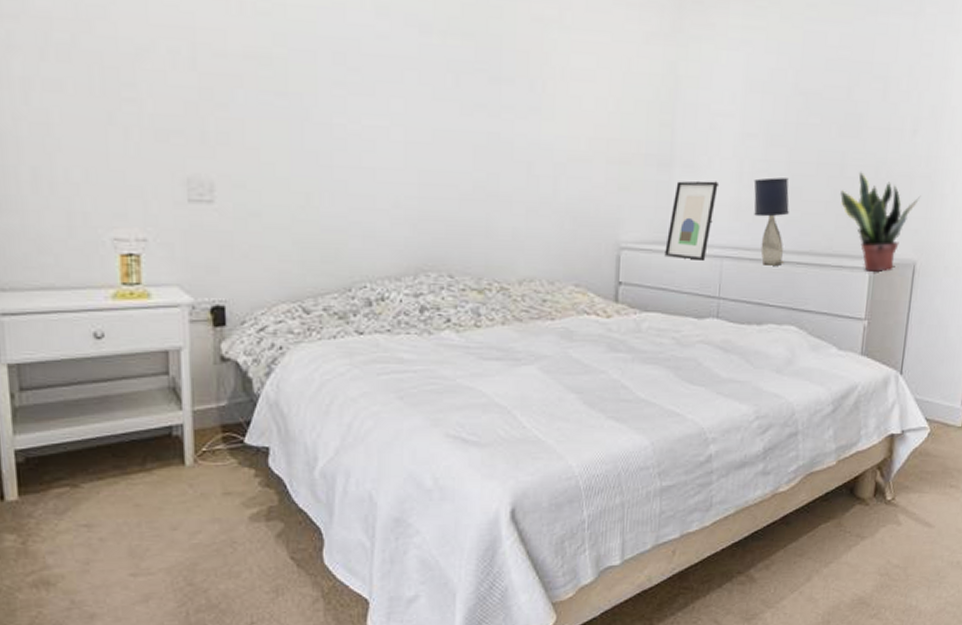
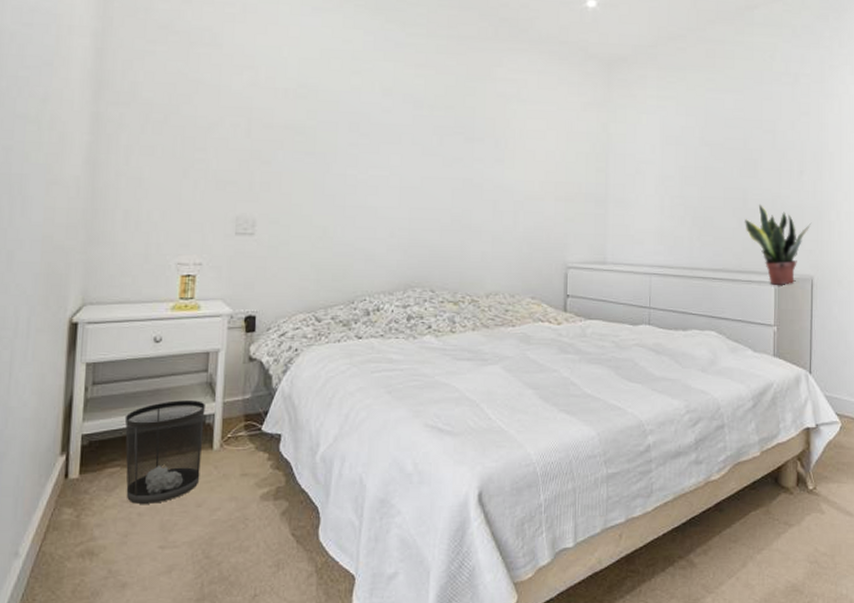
waste bin: none [67,409,172,528] -> present [124,400,205,504]
picture frame: present [664,180,720,262] -> none [603,213,646,278]
table lamp: present [753,177,789,266] -> none [673,210,703,281]

